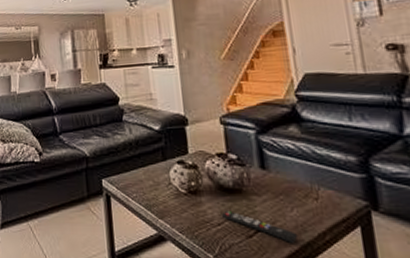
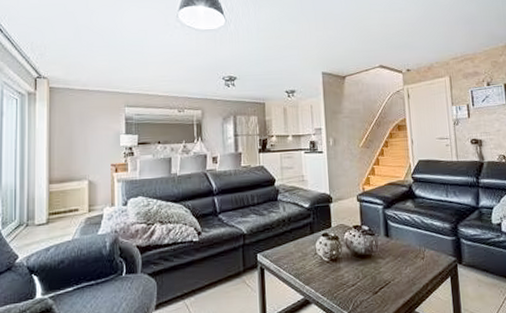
remote control: present [222,210,299,243] -> none [356,273,410,295]

